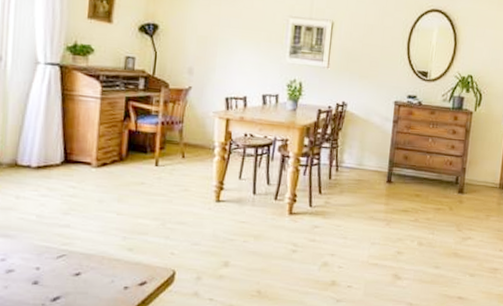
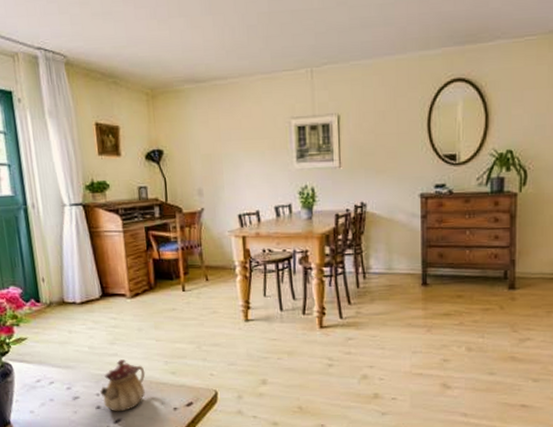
teapot: none [40,231,99,289] -> present [99,359,145,412]

